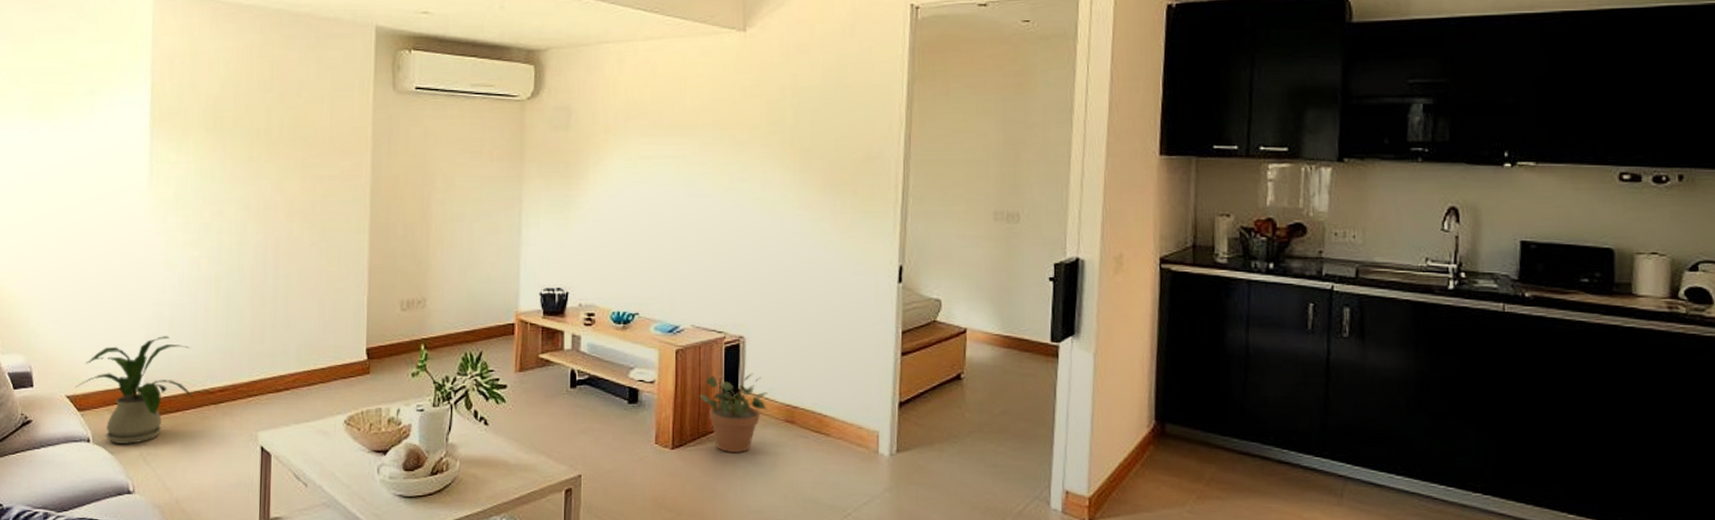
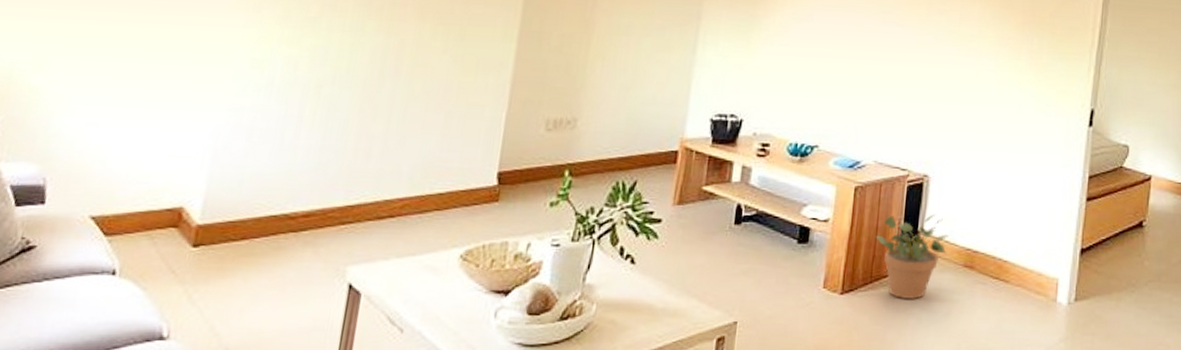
house plant: present [75,336,194,444] -> none [104,148,272,278]

